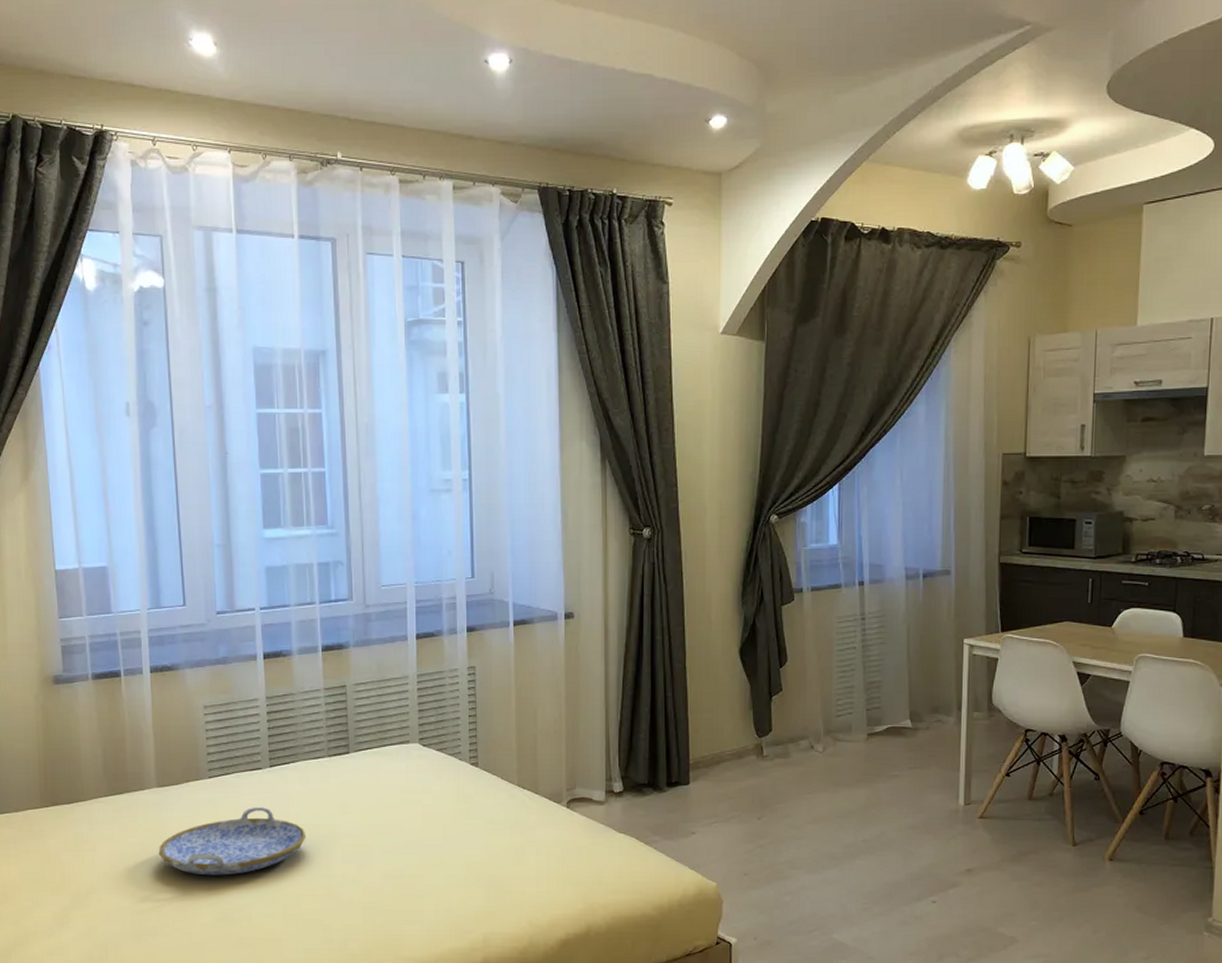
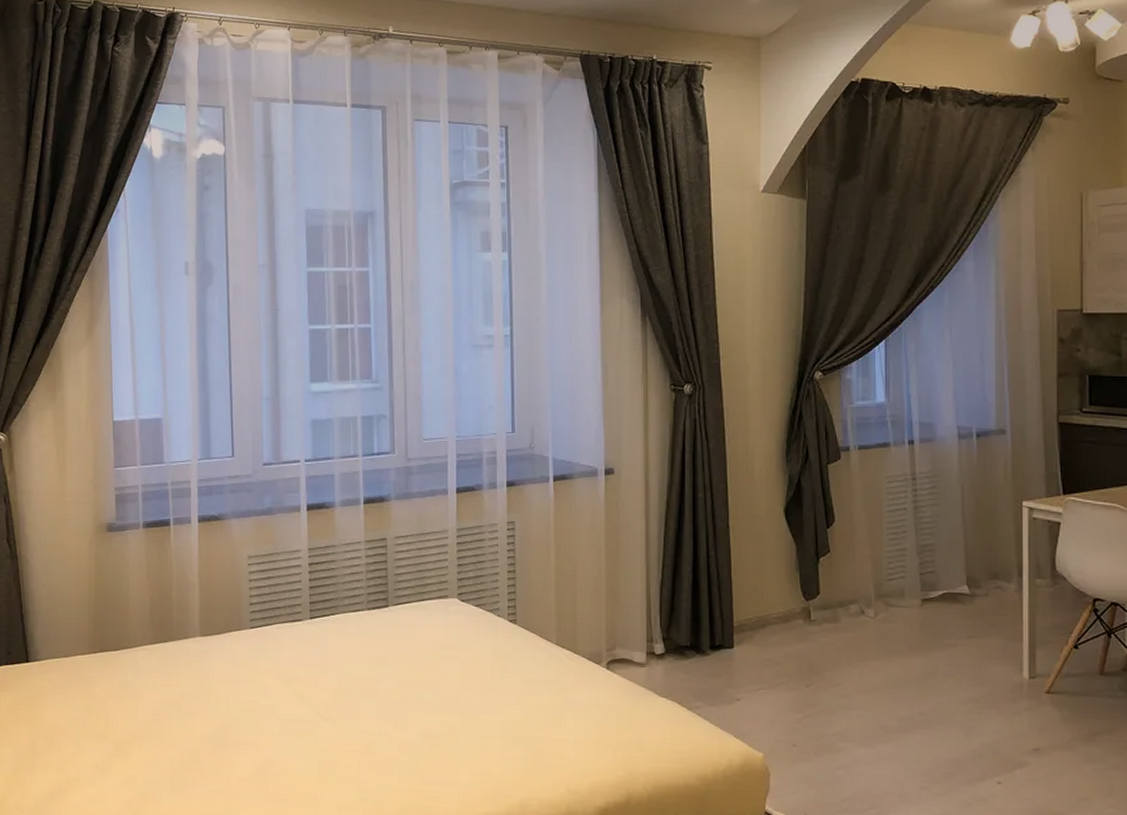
serving tray: present [158,807,307,876] -> none [199,659,344,728]

